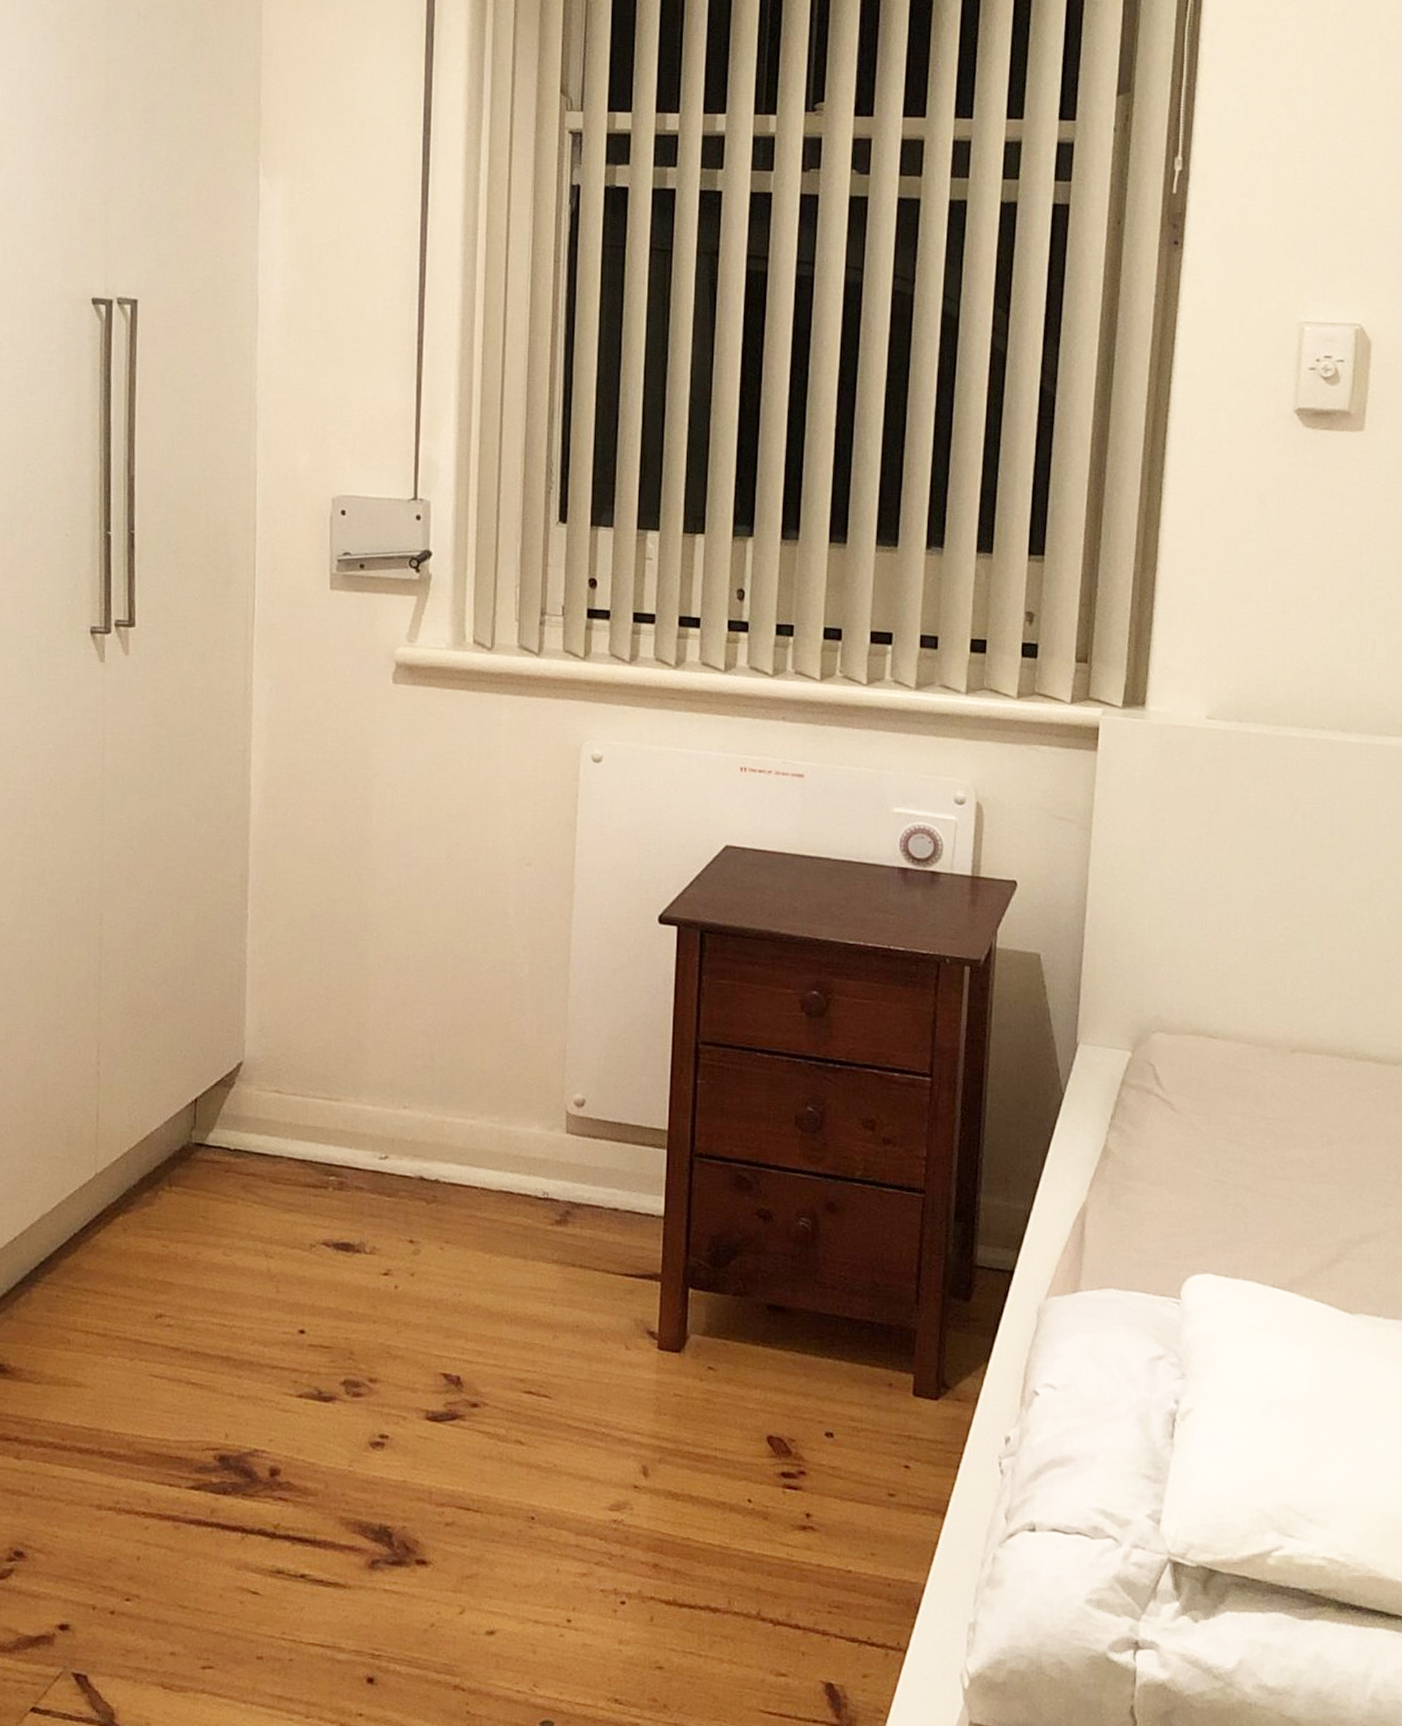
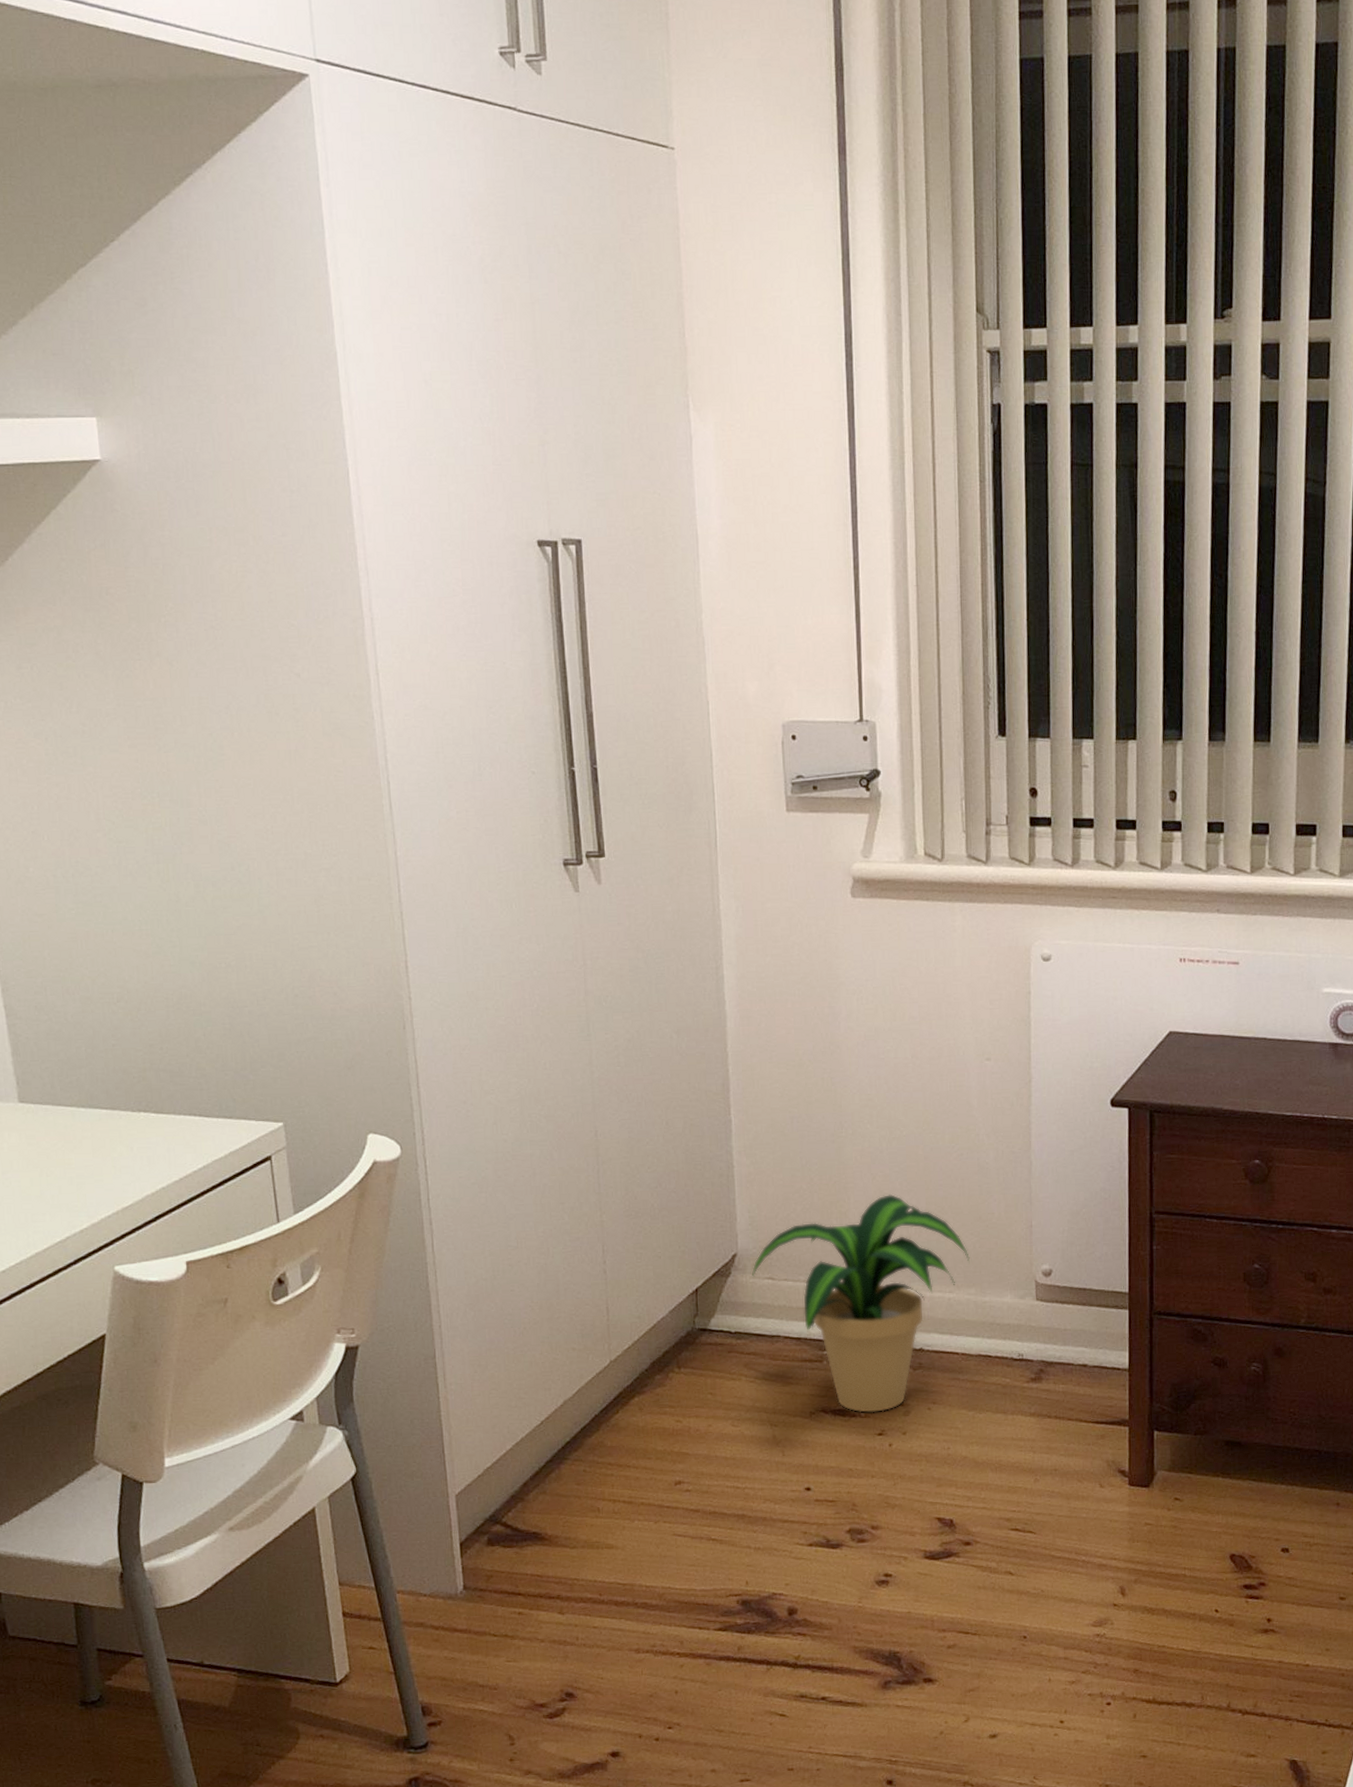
potted plant: none [258,1005,496,1249] -> present [752,1193,970,1413]

